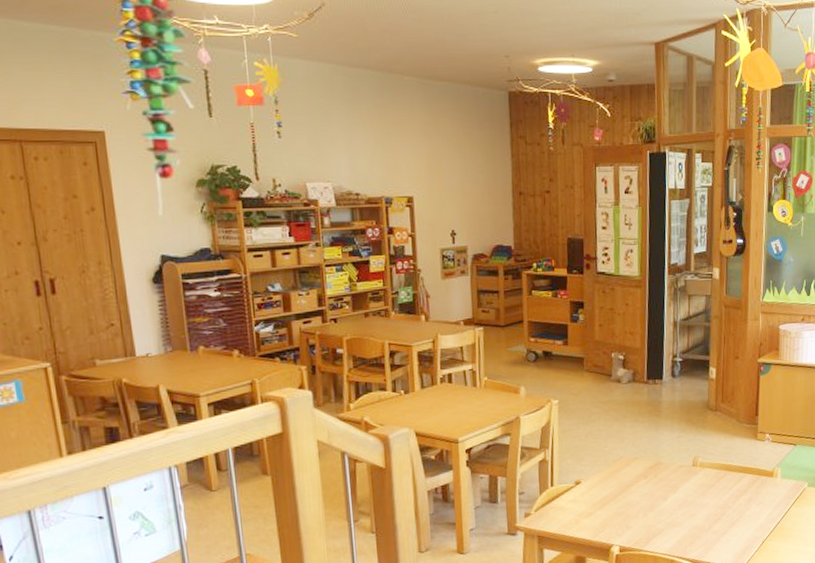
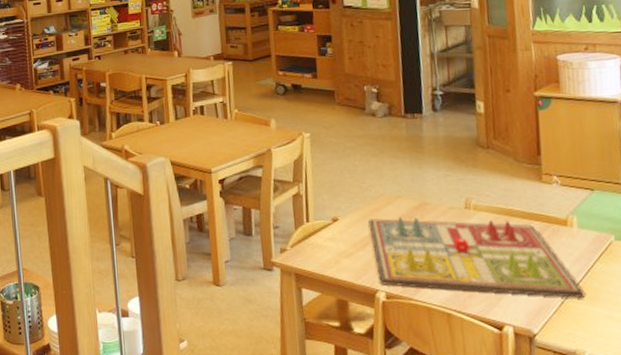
gameboard: none [608,474,781,540] -> present [368,217,586,298]

